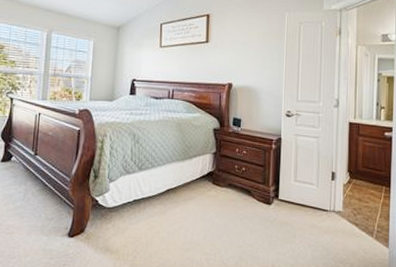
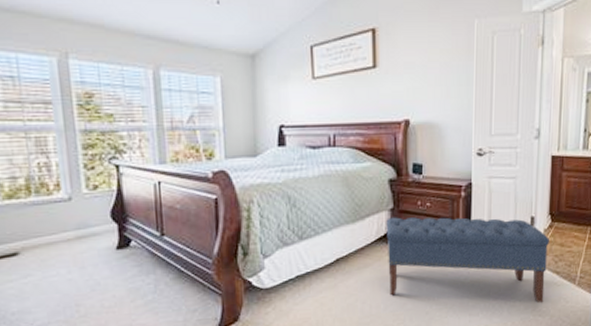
bench: none [209,160,349,250] -> present [386,217,550,303]

